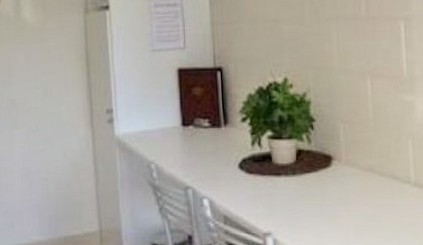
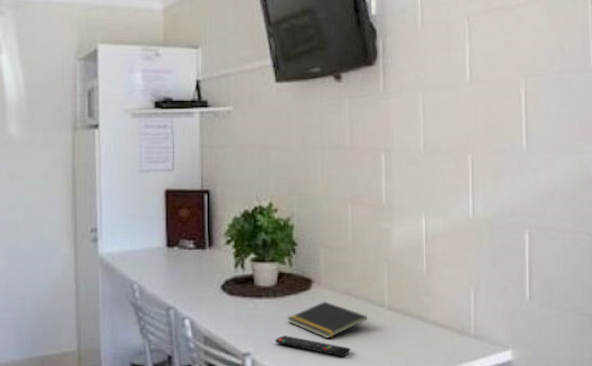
remote control: none [296,214,377,236] -> present [275,336,351,357]
notepad: none [307,178,393,217] -> present [287,301,367,339]

